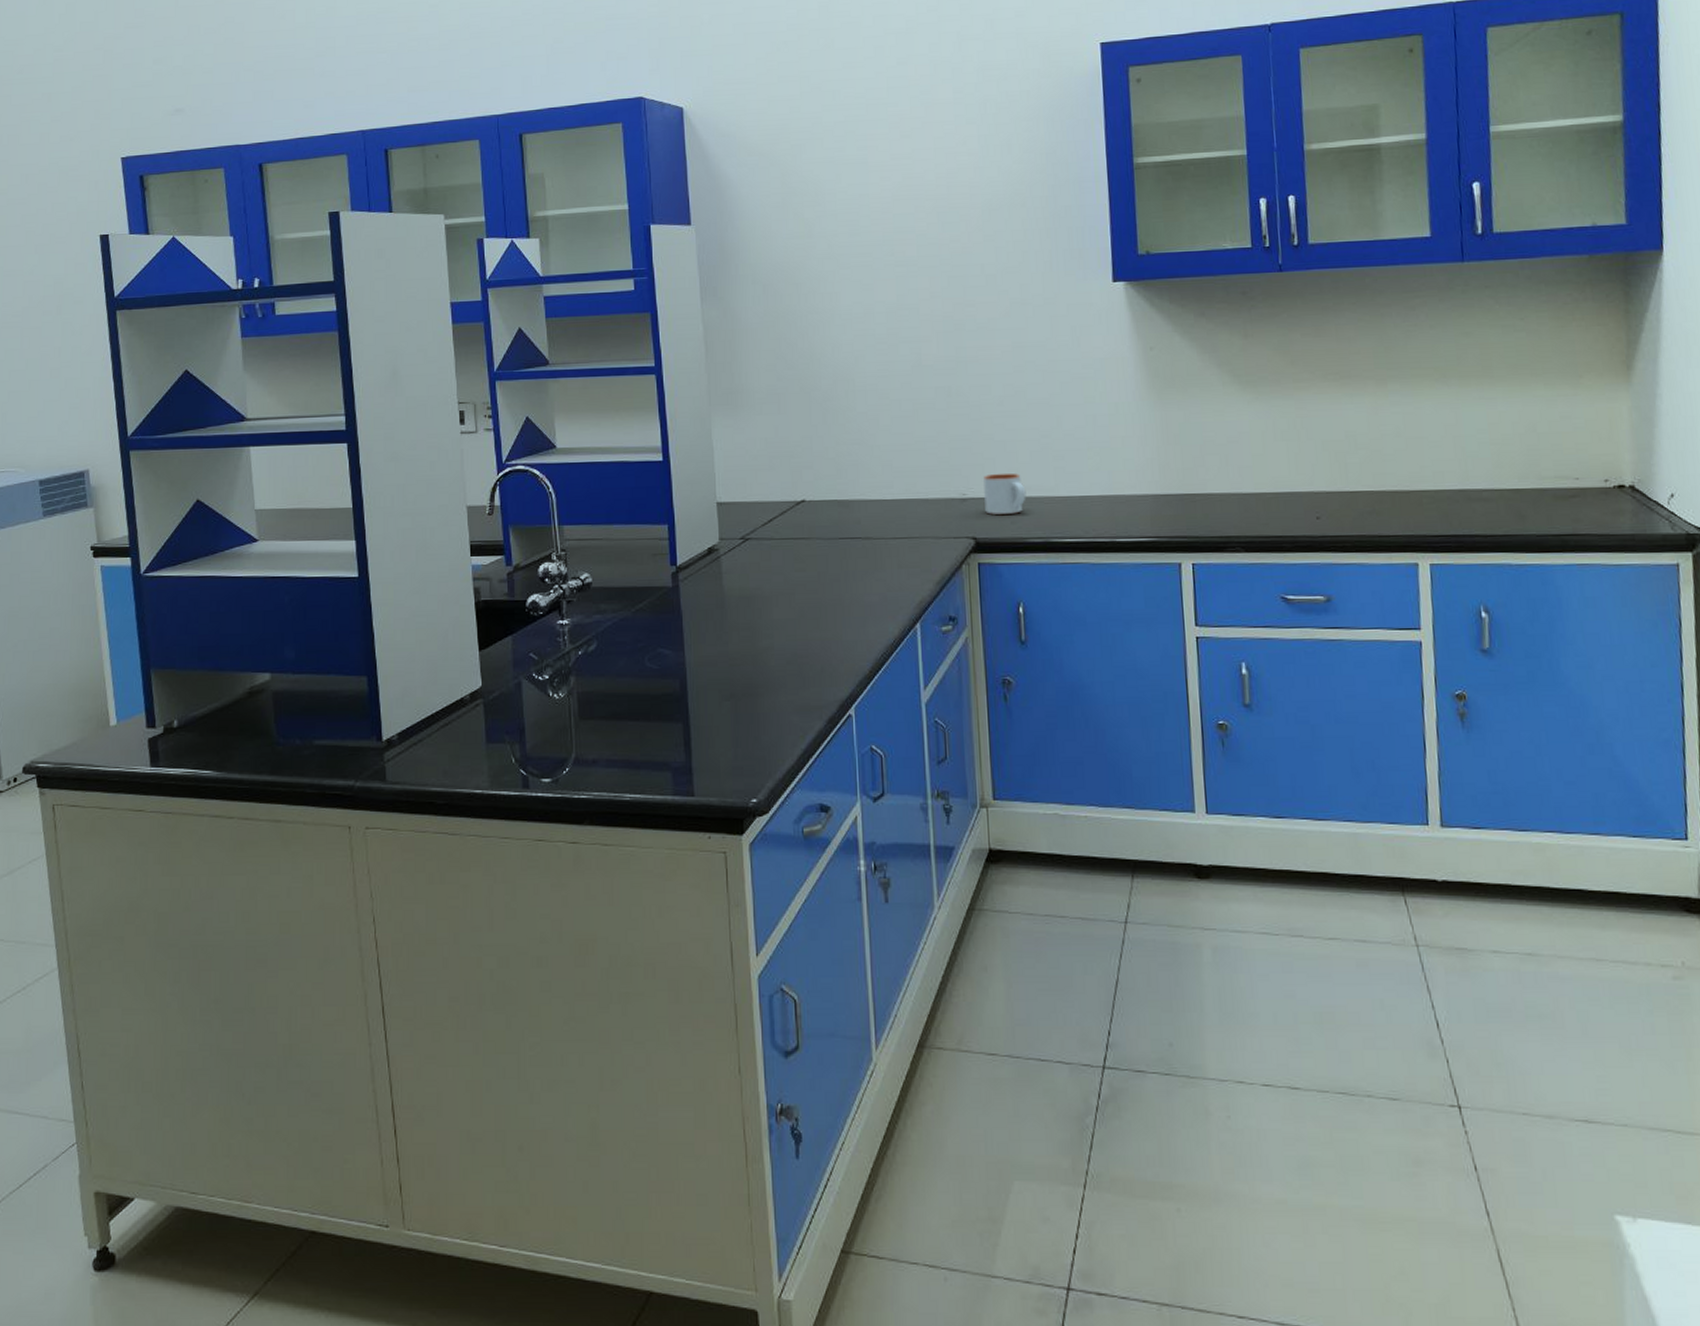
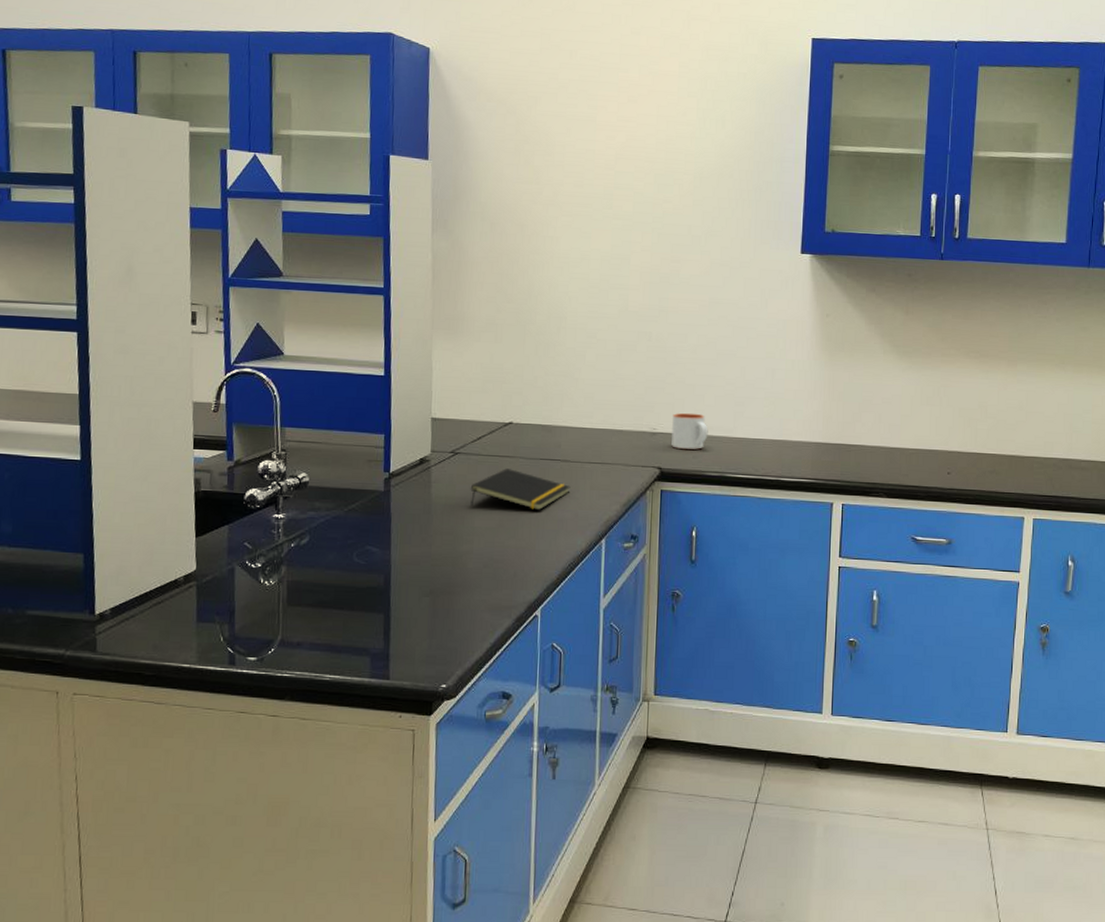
notepad: none [765,552,876,597] -> present [470,469,571,511]

